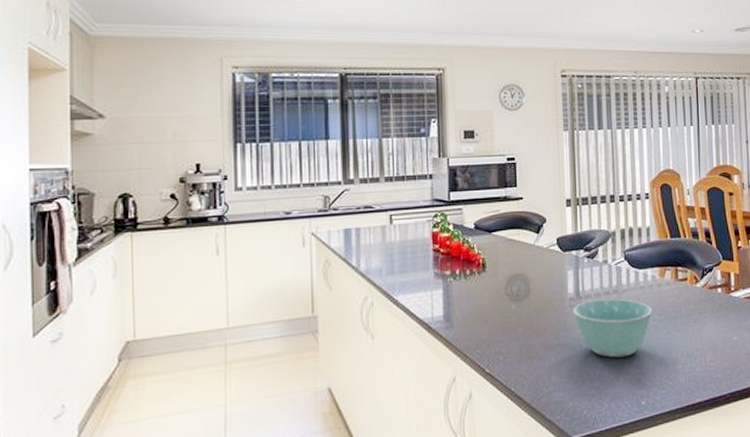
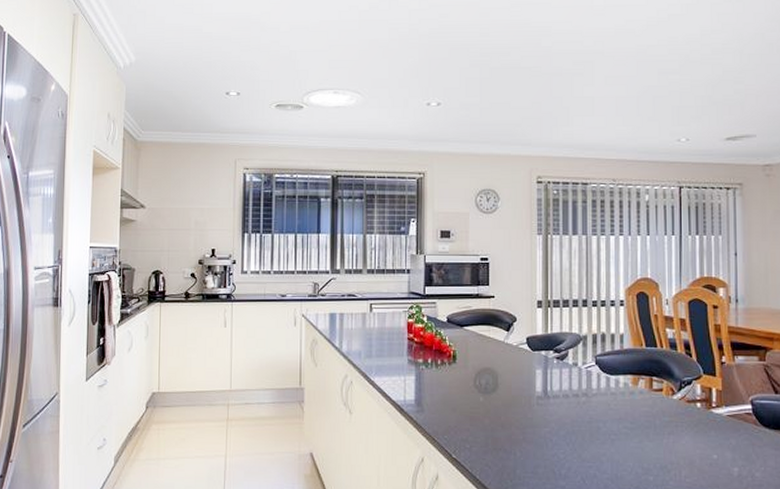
bowl: present [572,298,652,358] -> none [540,401,623,461]

